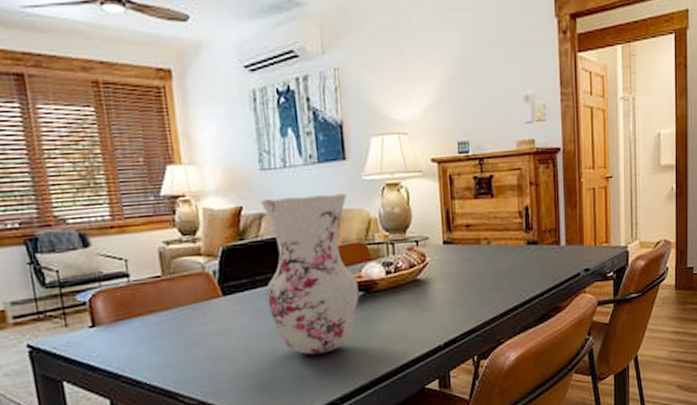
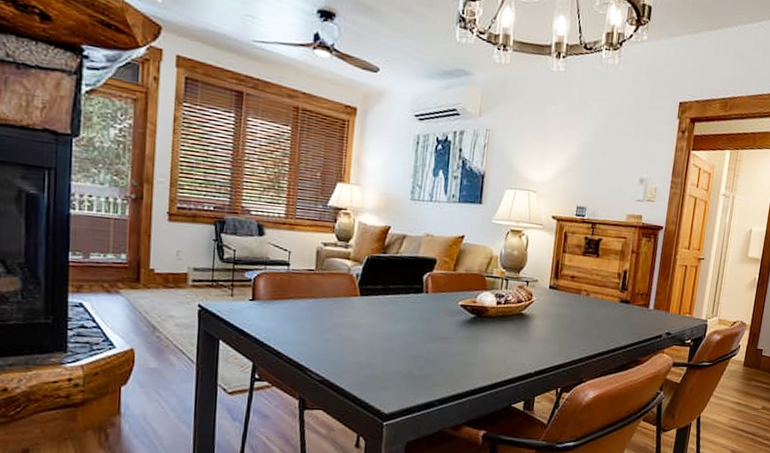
vase: present [261,194,359,355] -> none [394,224,476,360]

